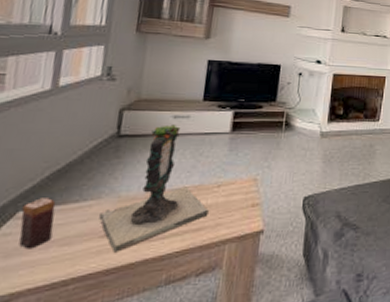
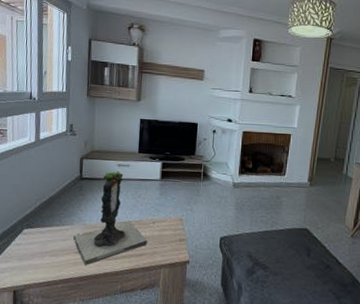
candle: present [18,198,56,250] -> none [25,221,46,256]

